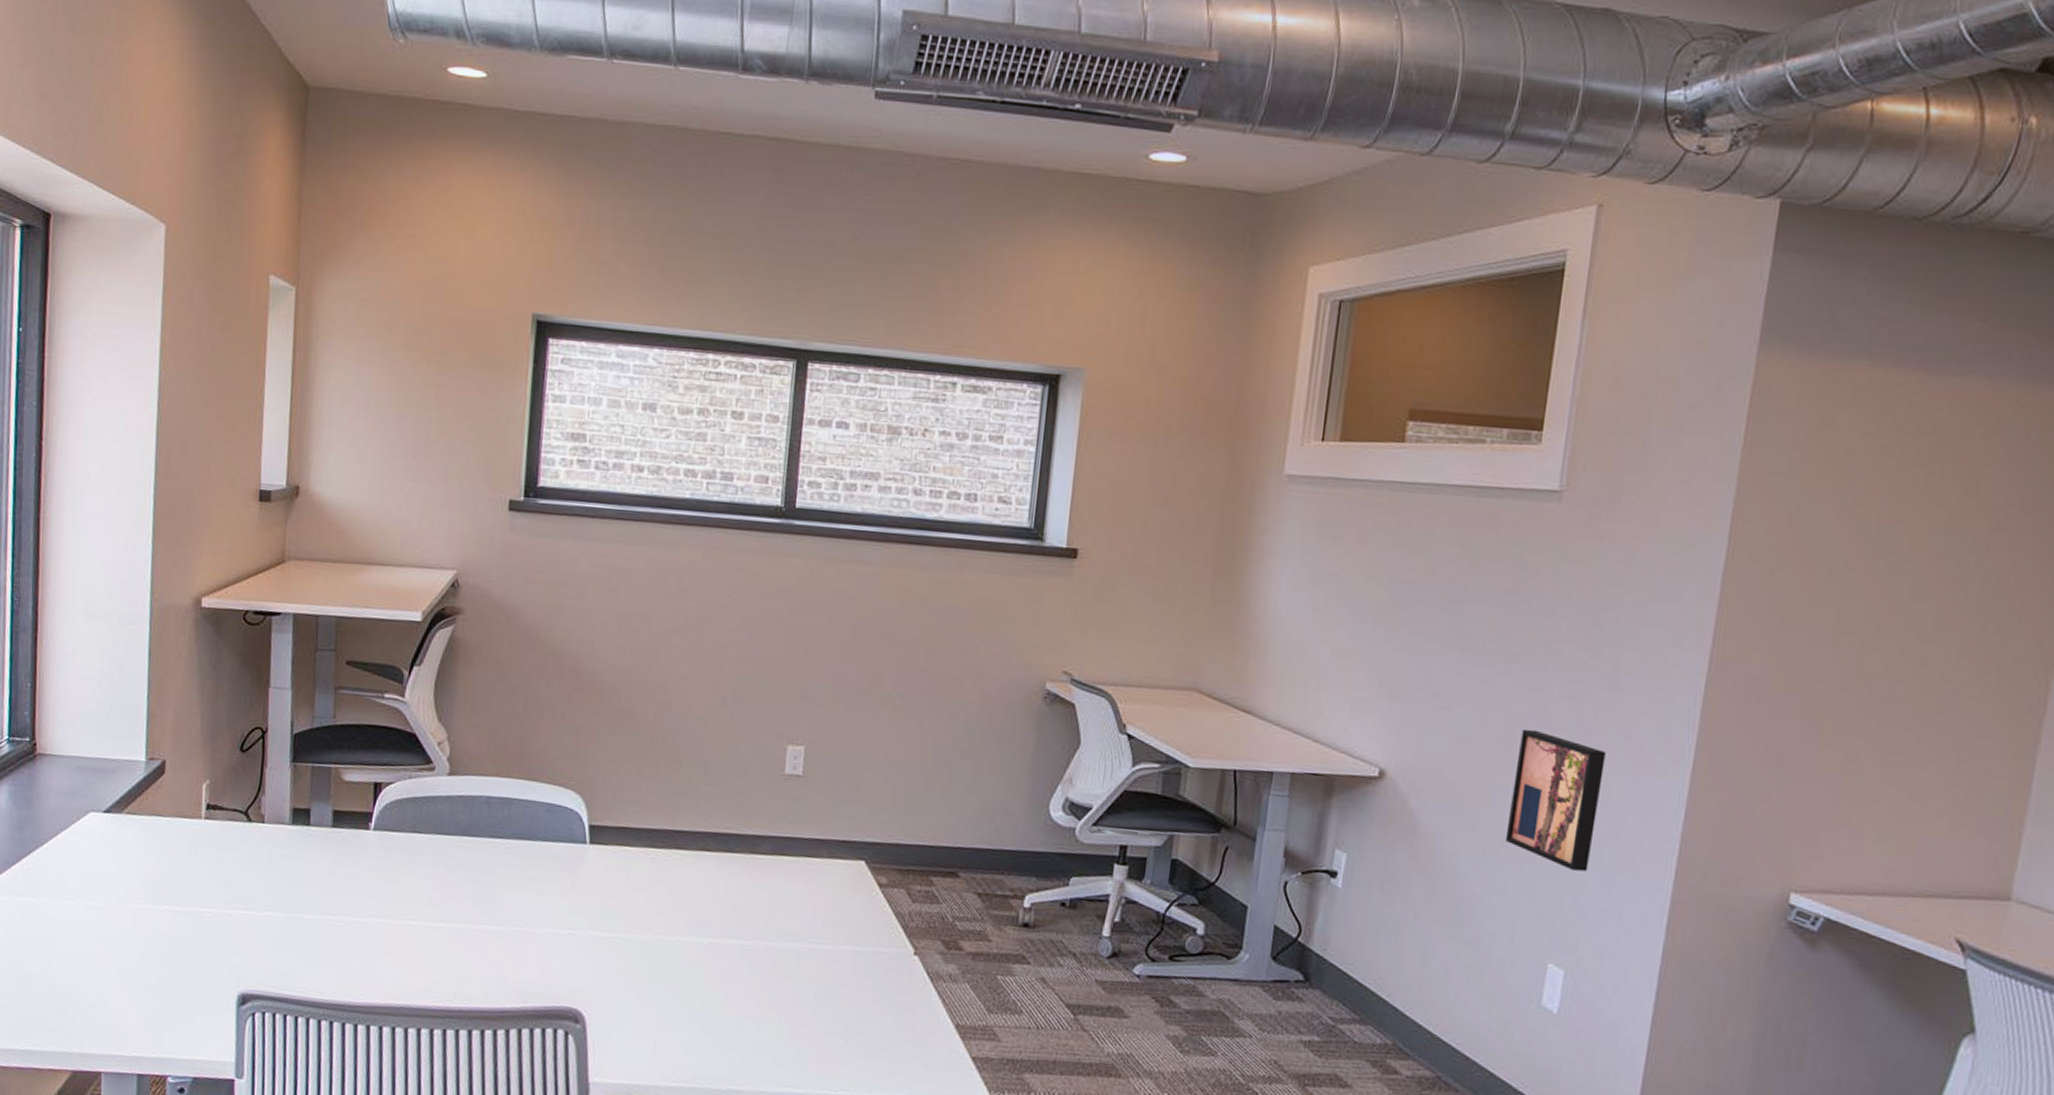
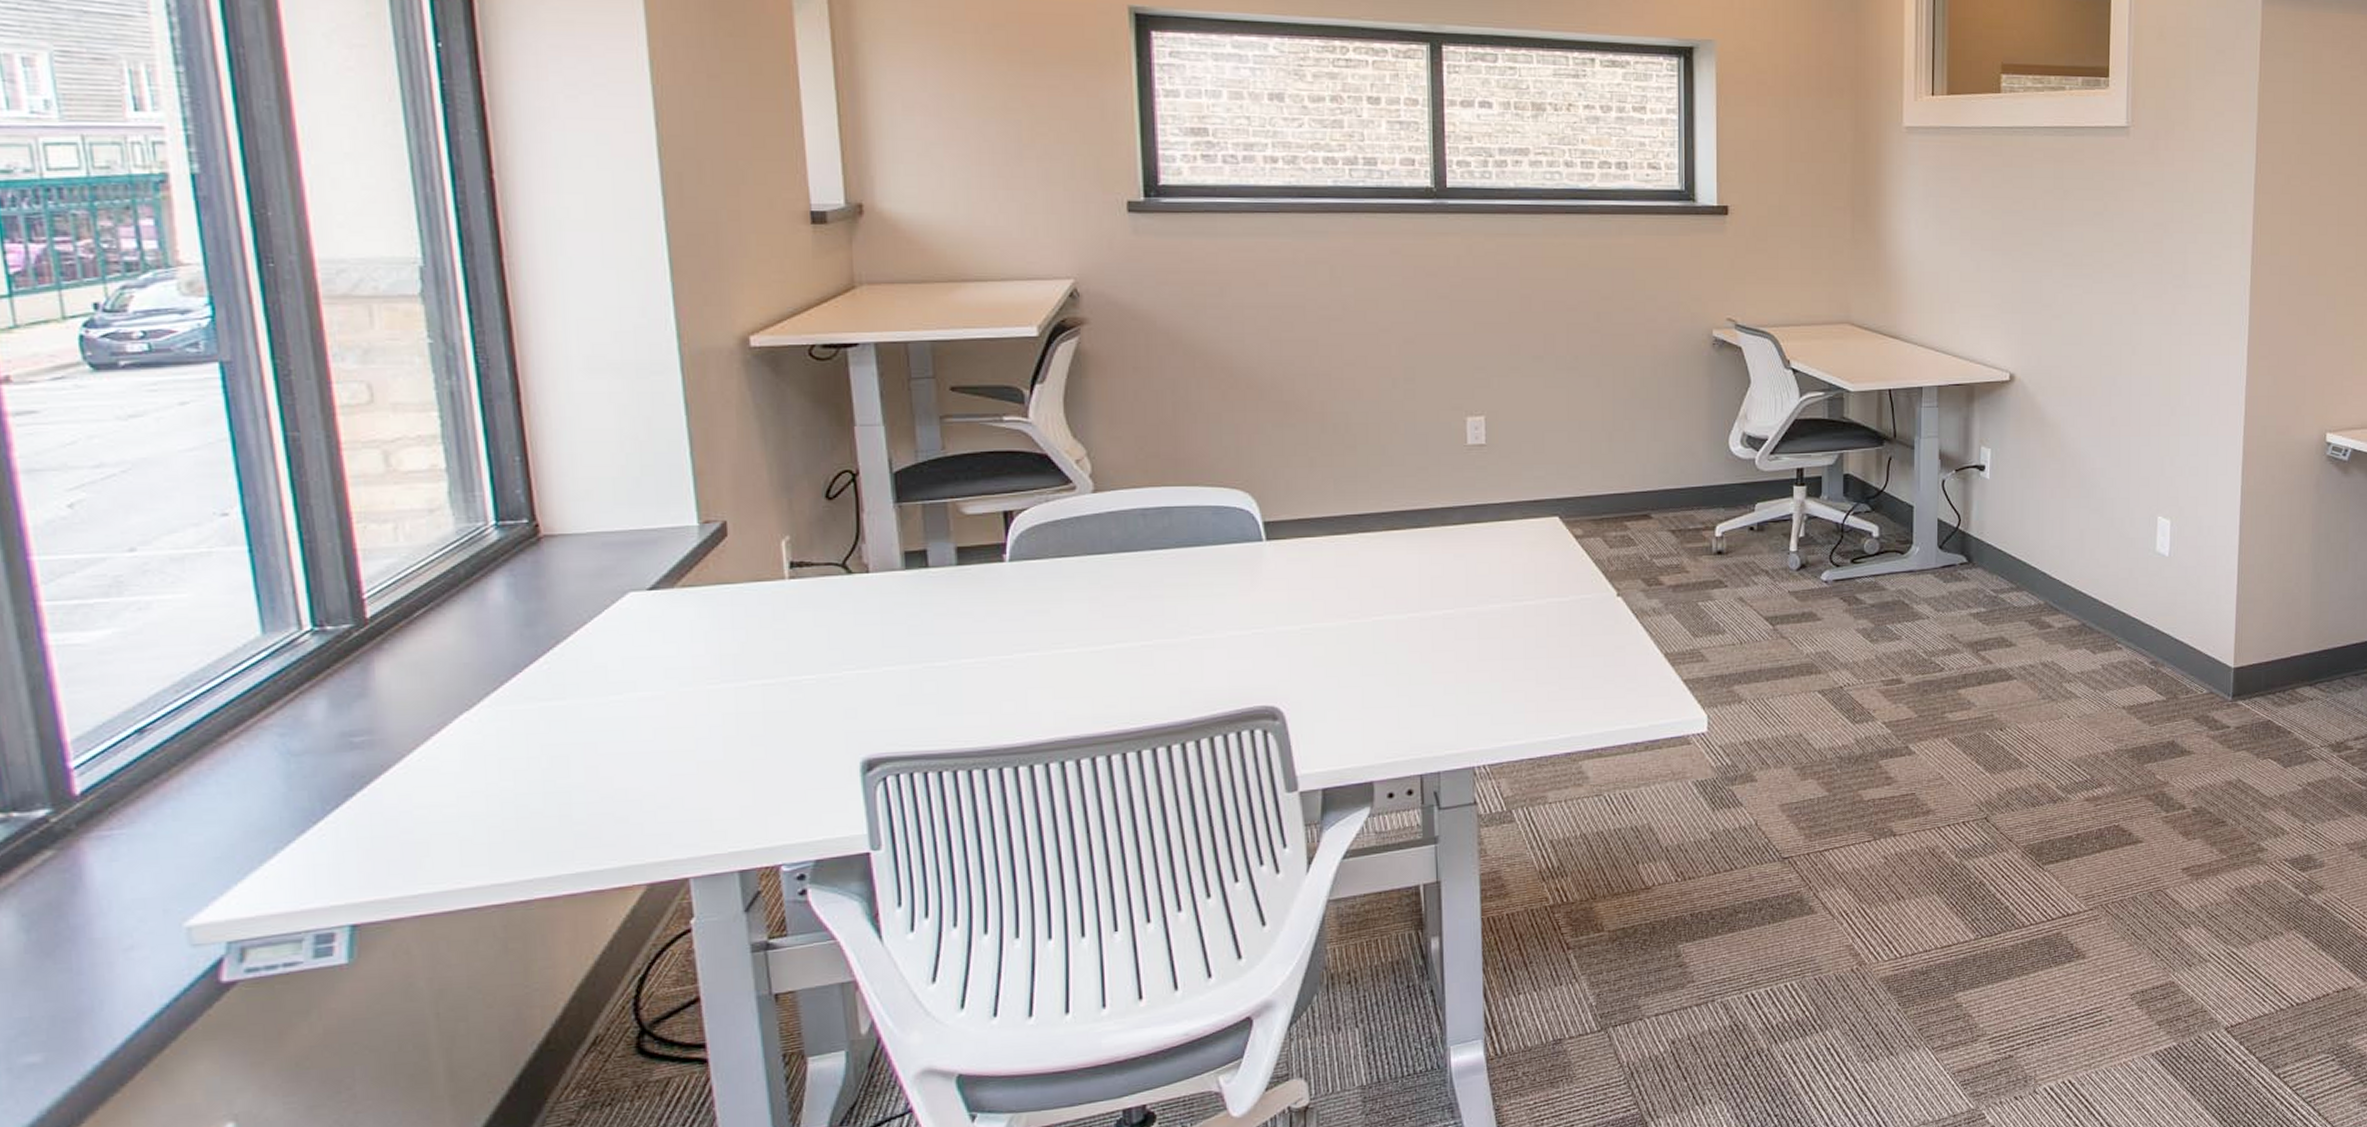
wall art: present [1505,729,1606,872] -> none [2115,326,2184,438]

